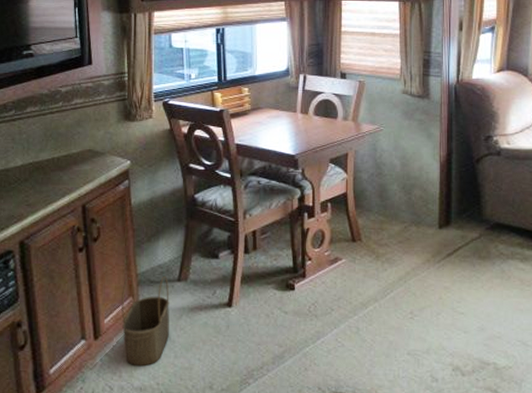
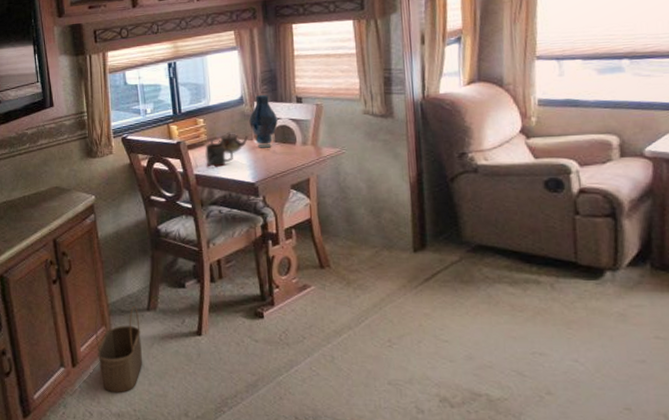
mug: none [248,113,275,137] -> present [205,143,233,167]
teapot: none [254,103,292,126] -> present [210,132,249,155]
vase: none [294,68,321,121] -> present [249,95,278,148]

